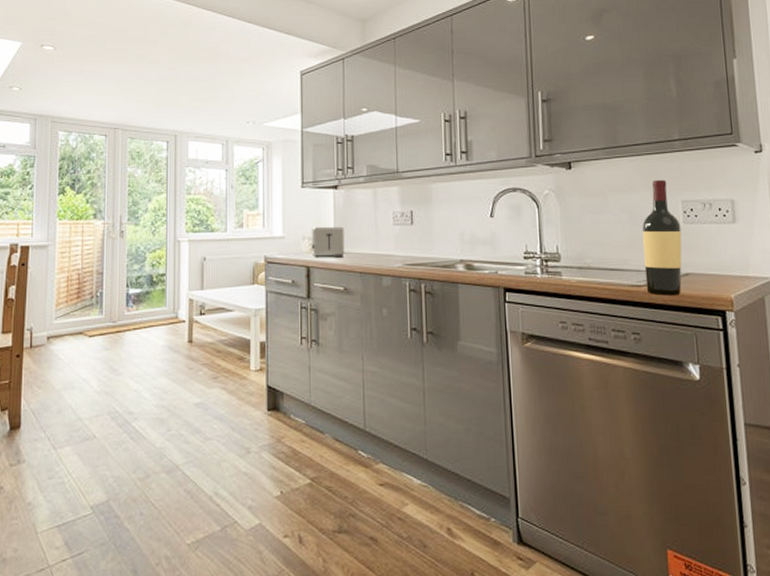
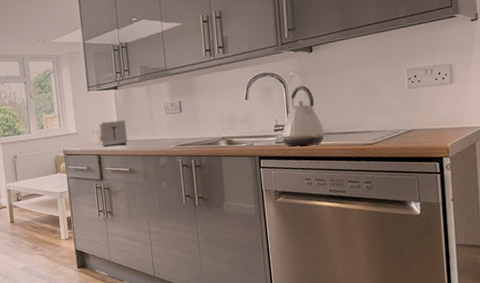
kettle: none [533,208,585,281] -> present [282,86,325,147]
wine bottle: present [641,179,682,296] -> none [372,52,407,151]

